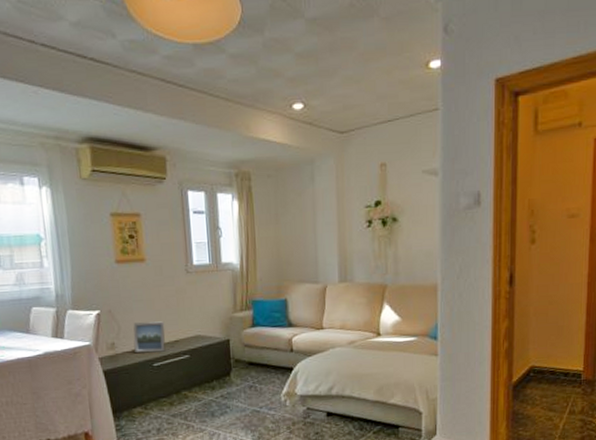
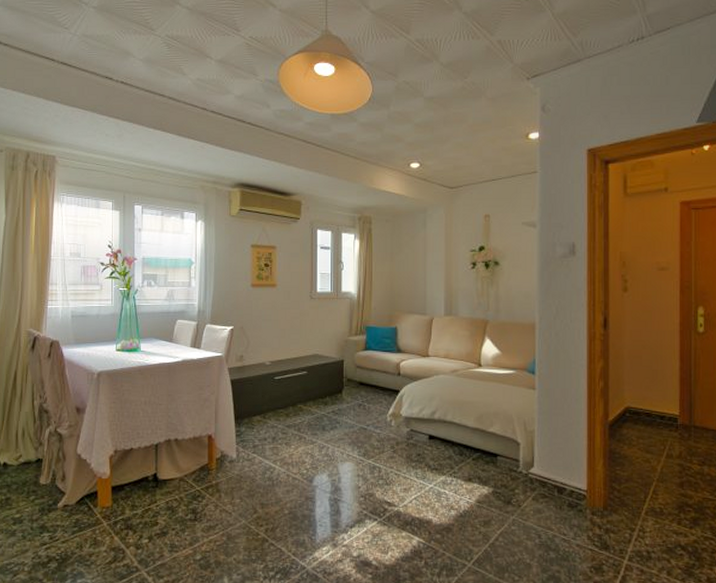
picture frame: present [133,321,166,354] -> none [260,339,288,367]

